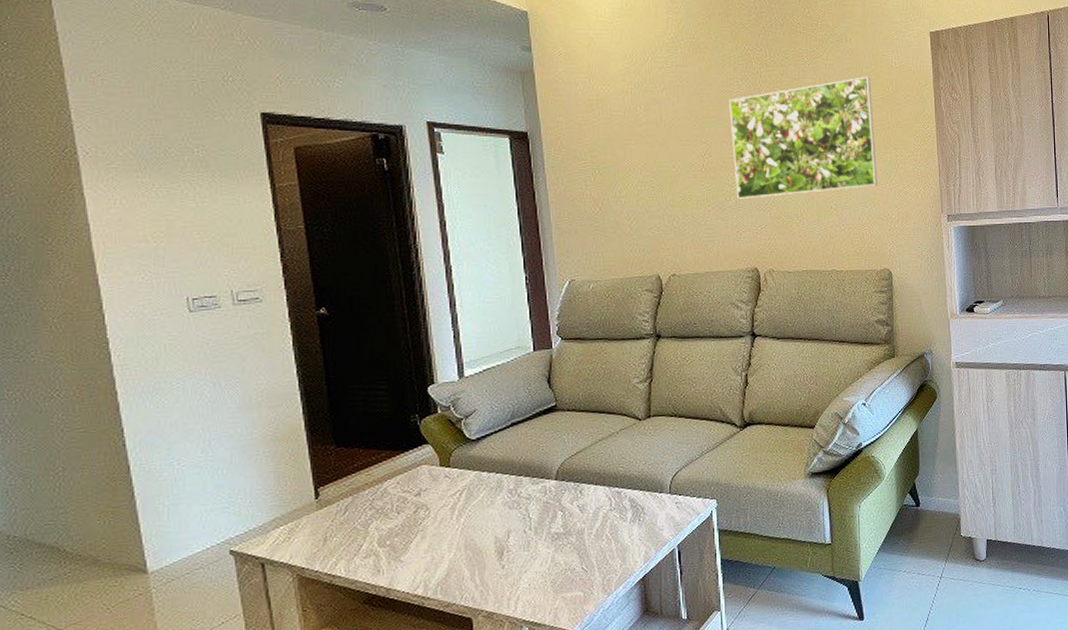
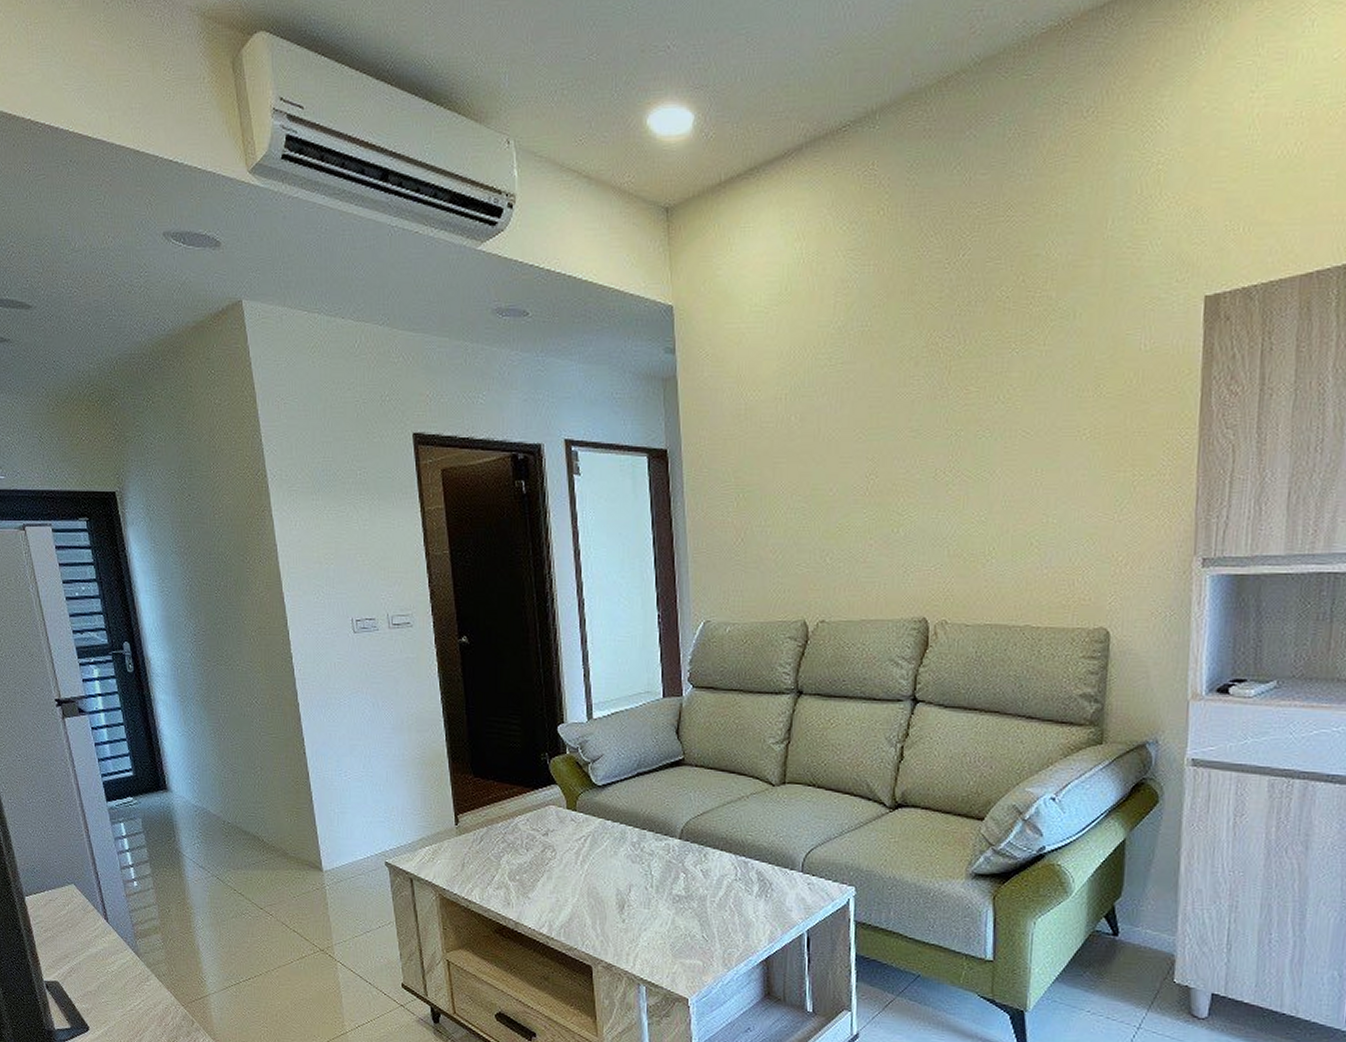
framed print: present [729,77,877,199] -> none [905,366,1105,531]

